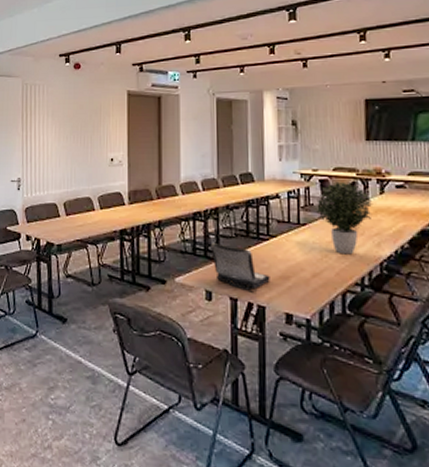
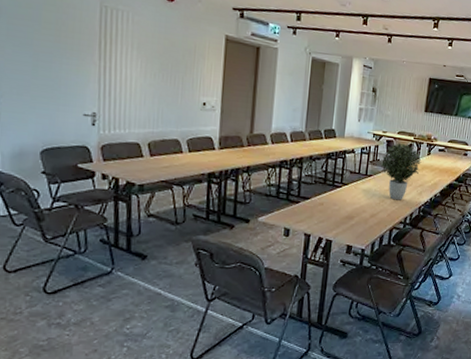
laptop: present [210,243,270,291] -> none [292,188,339,229]

